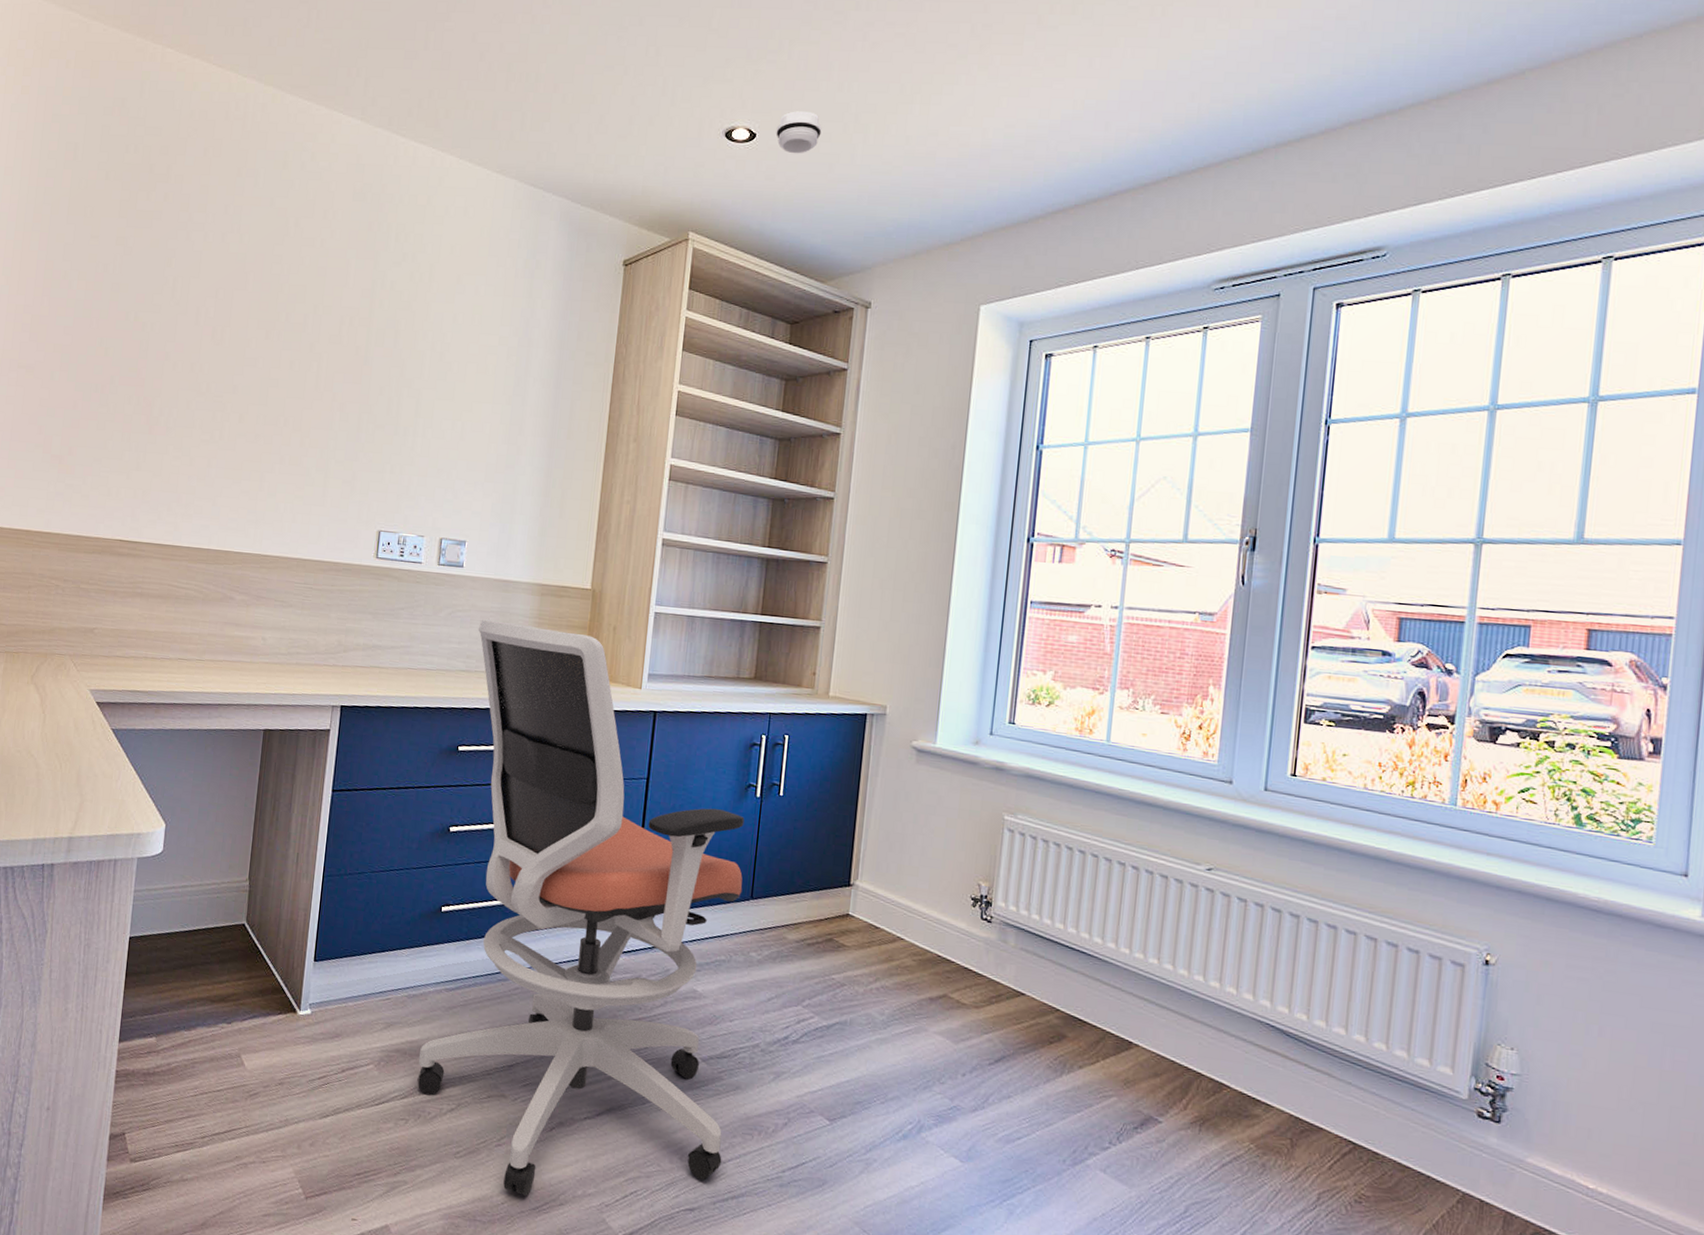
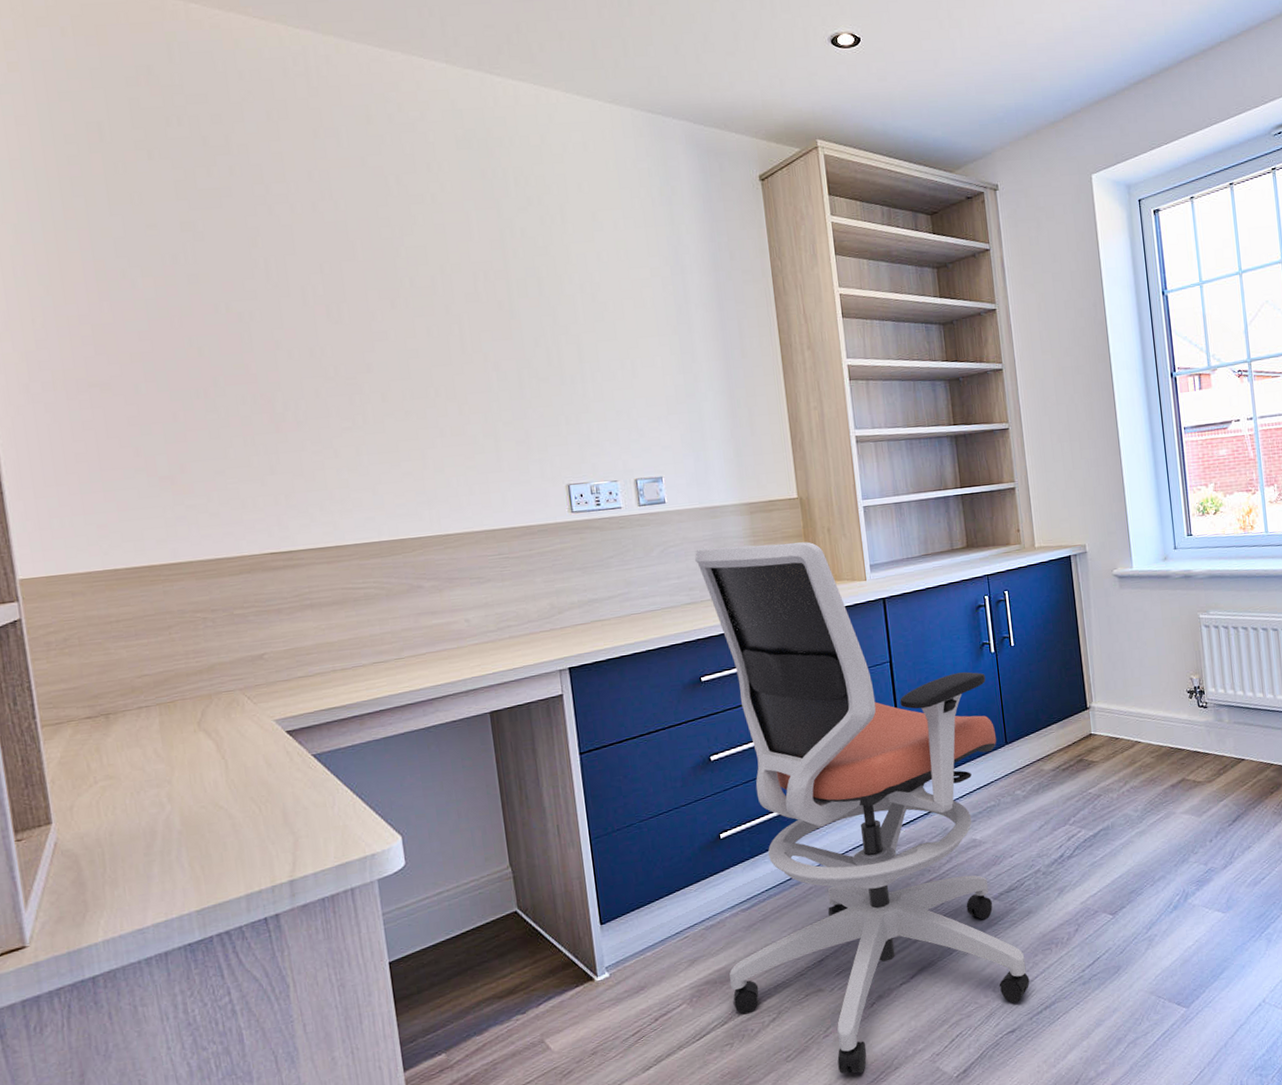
smoke detector: present [776,111,822,154] -> none [878,12,921,54]

